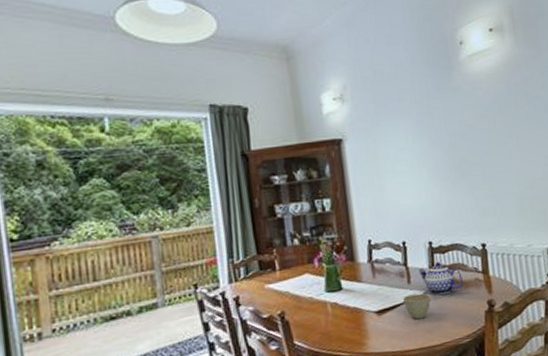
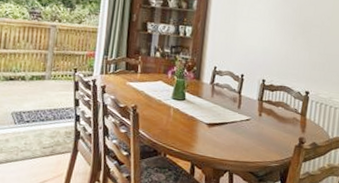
cup: present [402,293,431,320] -> none [230,117,254,139]
teapot: present [418,261,463,295] -> none [249,97,284,124]

